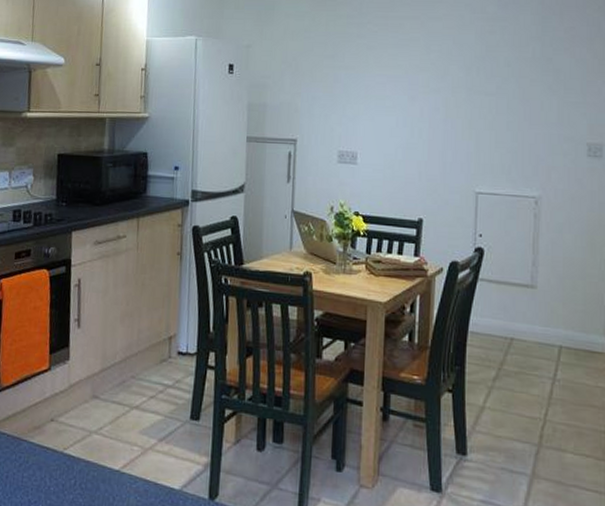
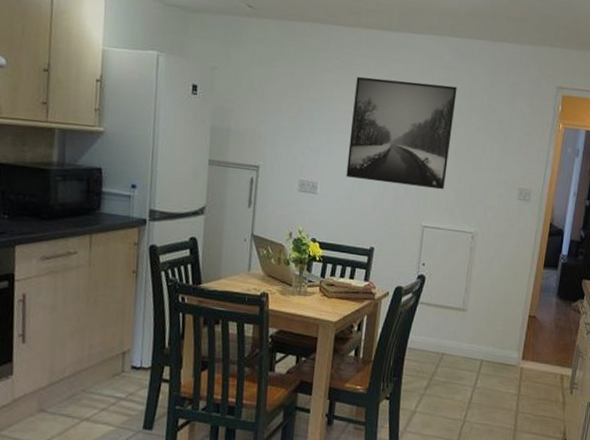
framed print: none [387,38,504,151] -> present [346,77,457,190]

